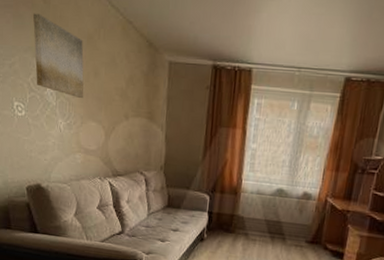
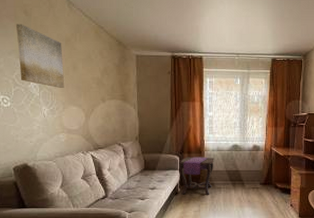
side table: none [207,197,252,248] -> present [179,157,214,196]

